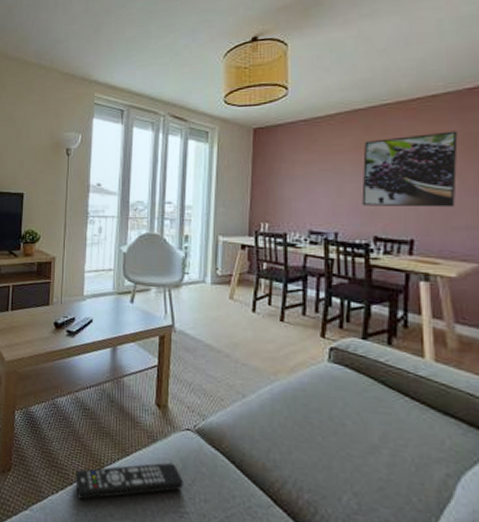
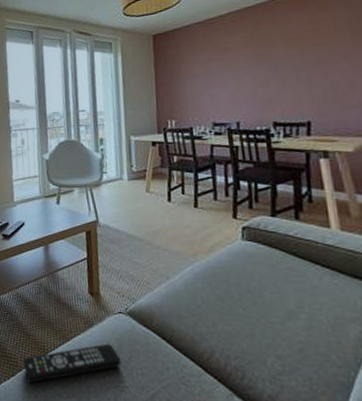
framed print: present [362,131,458,208] -> none [256,17,346,95]

